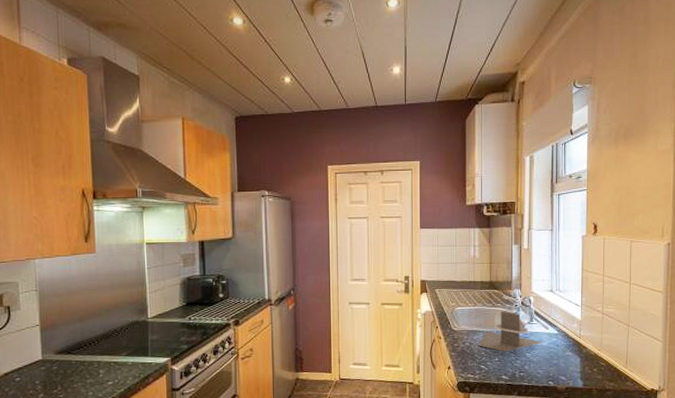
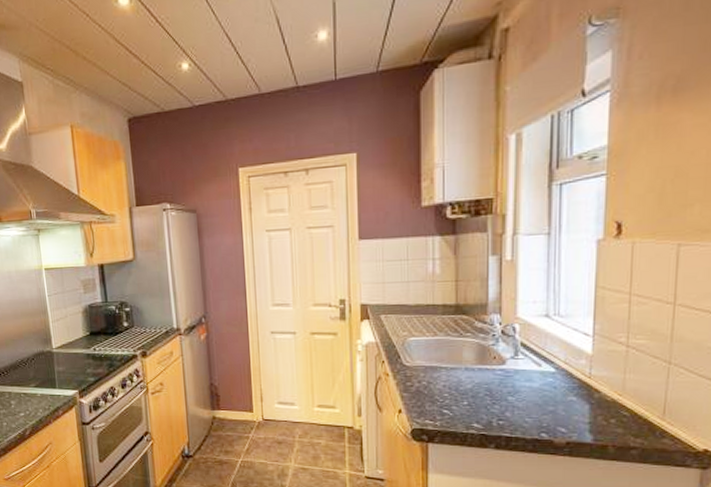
monitor: present [478,311,544,352] -> none [439,342,534,394]

